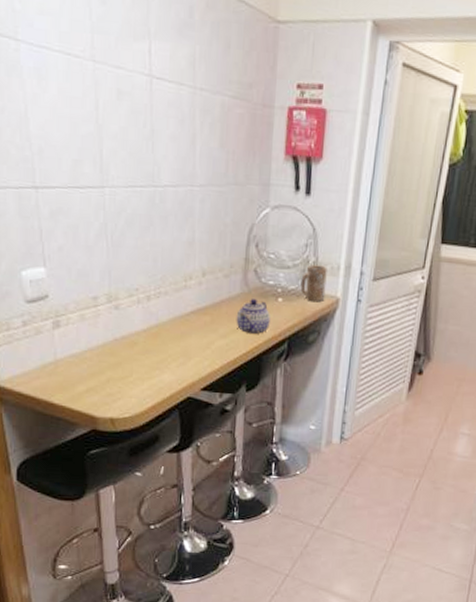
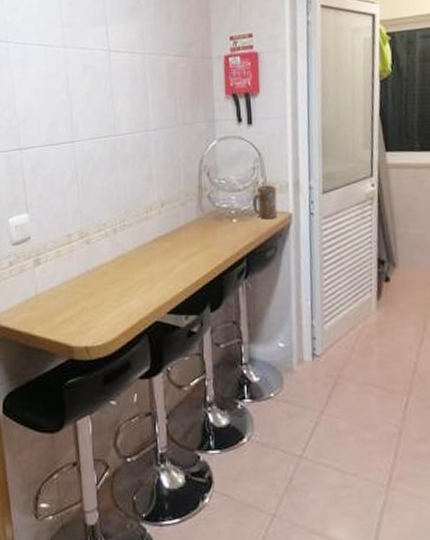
teapot: present [236,298,270,334] -> none [195,221,227,255]

